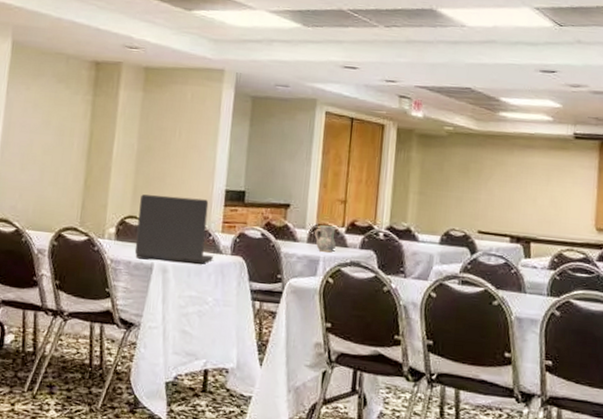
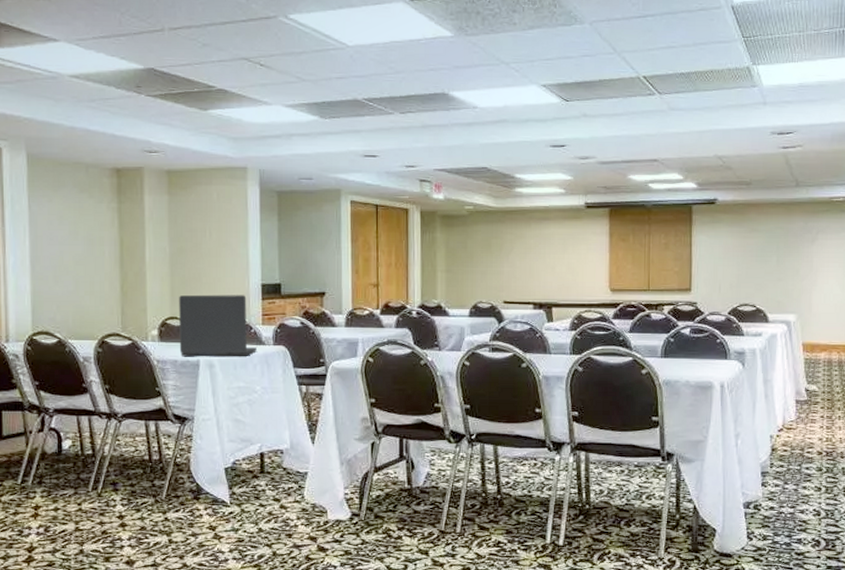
pitcher: present [314,224,337,254] -> none [351,308,373,335]

